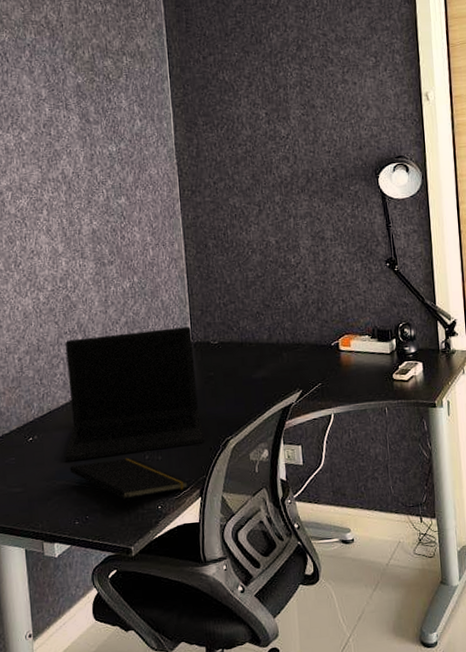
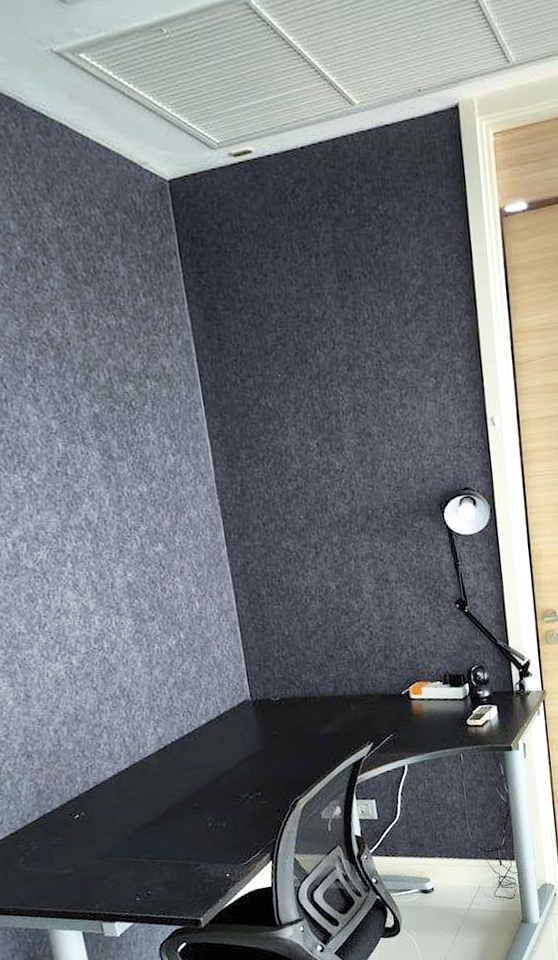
laptop: present [64,327,205,462] -> none [106,684,273,837]
notepad: present [70,457,189,515] -> none [125,826,258,886]

